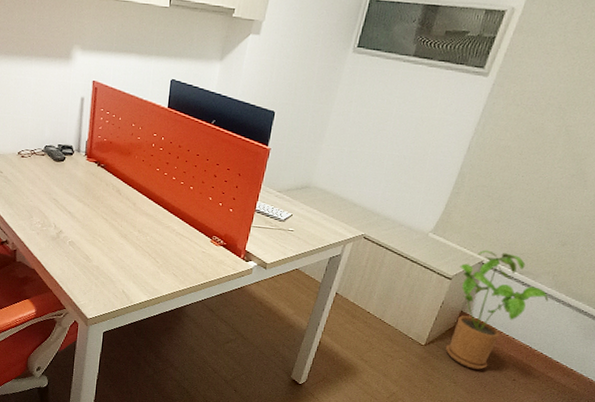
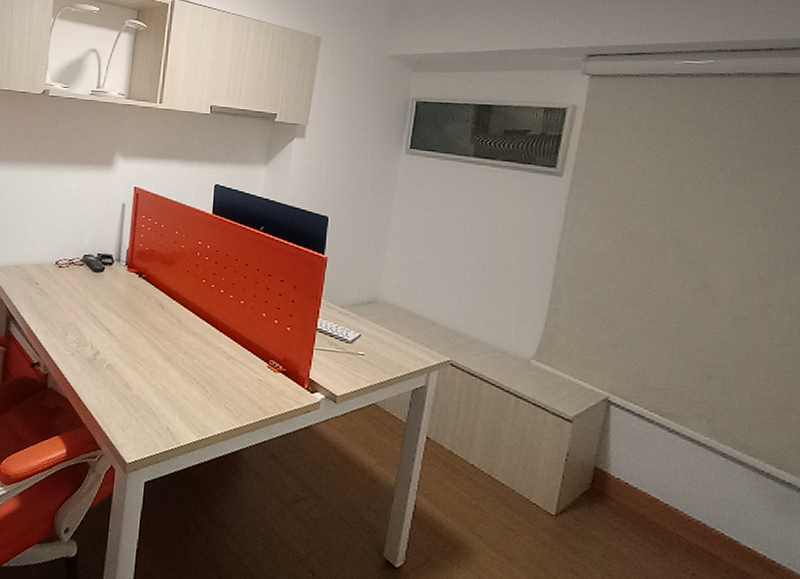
house plant: present [446,250,549,370] -> none [579,382,711,556]

